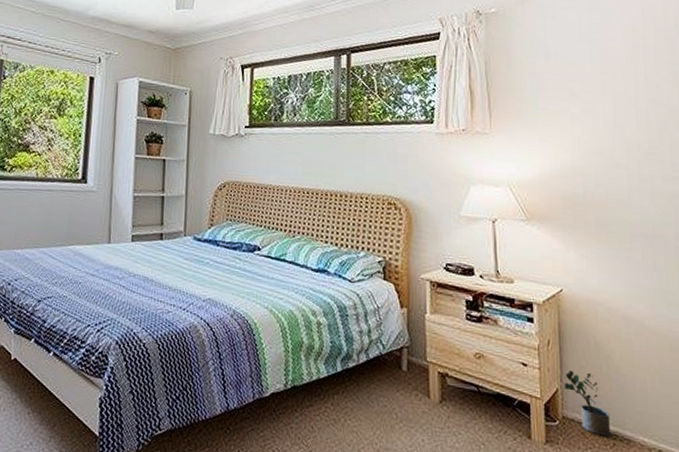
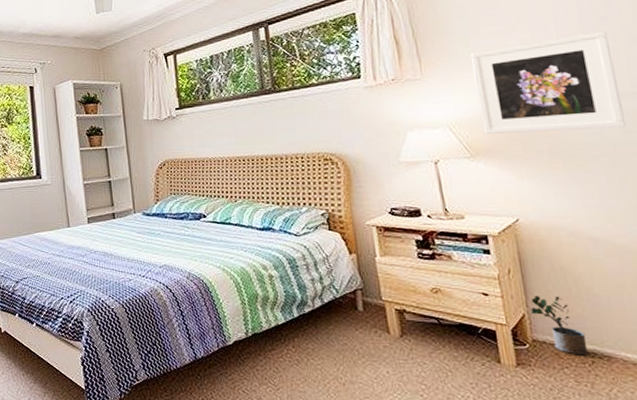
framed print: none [536,112,665,209] -> present [470,31,627,134]

